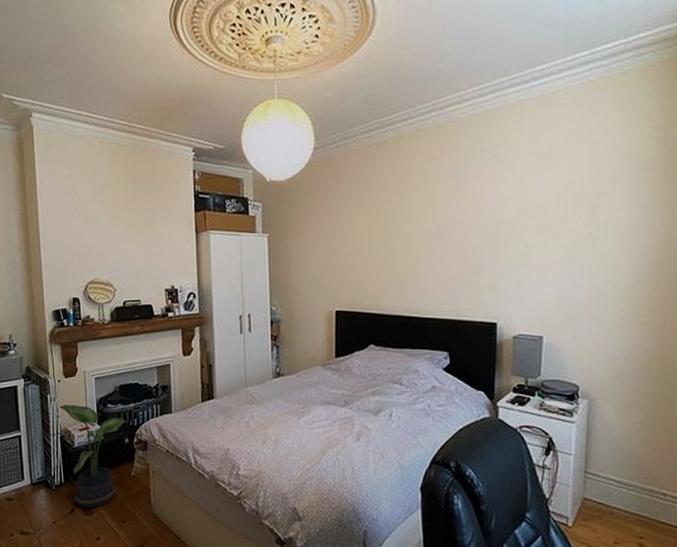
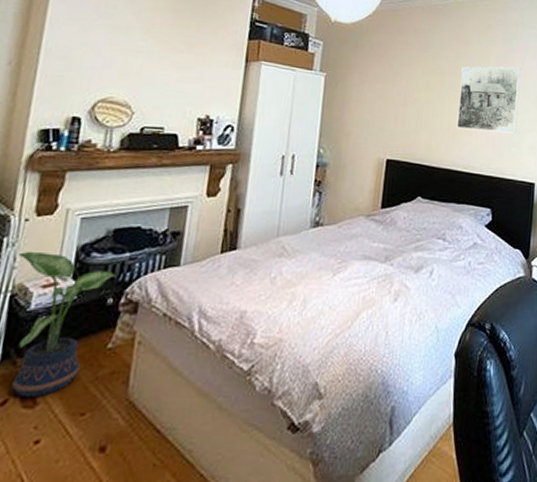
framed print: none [404,199,474,274] -> present [456,66,521,134]

